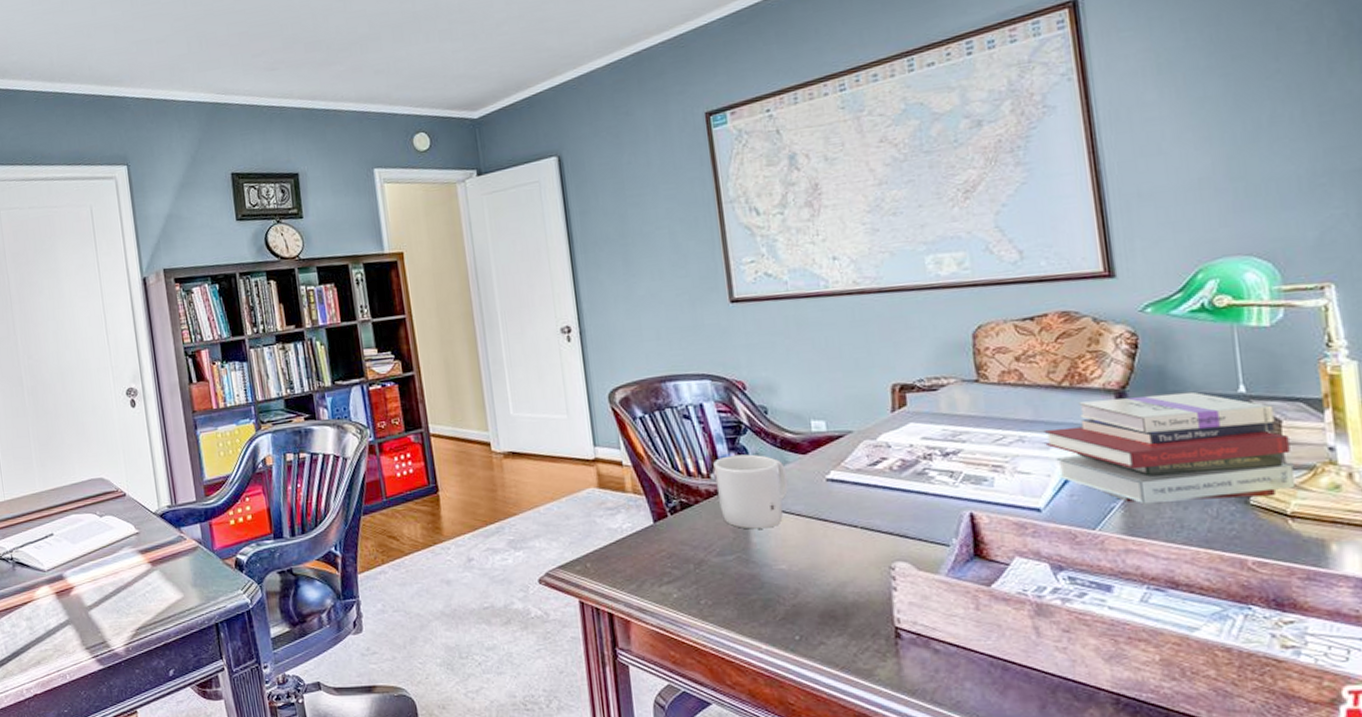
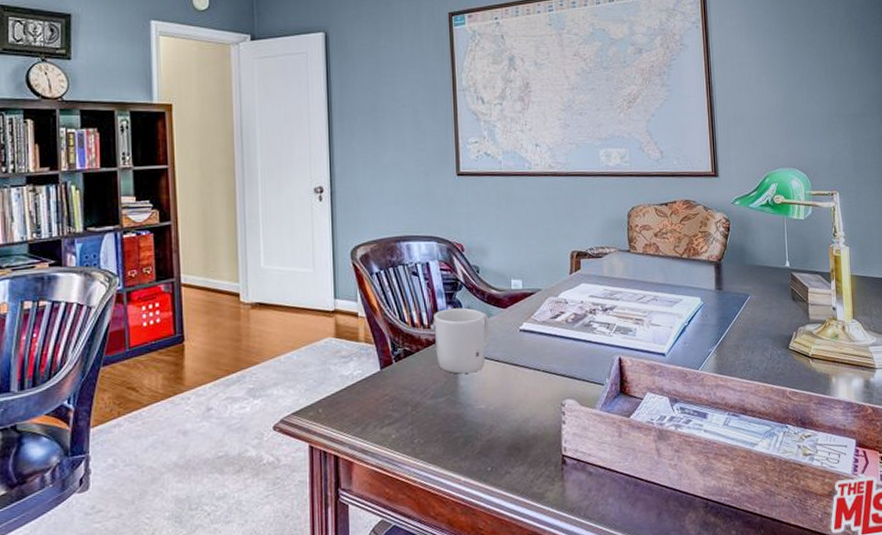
books: present [1043,391,1295,505] -> none [670,265,814,350]

